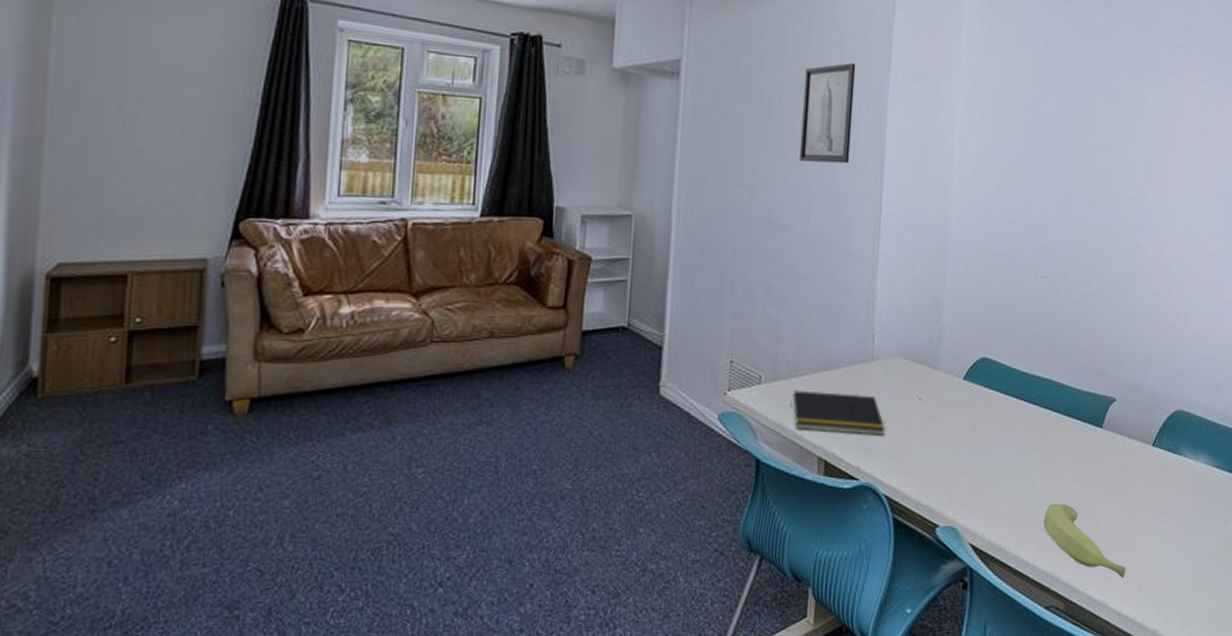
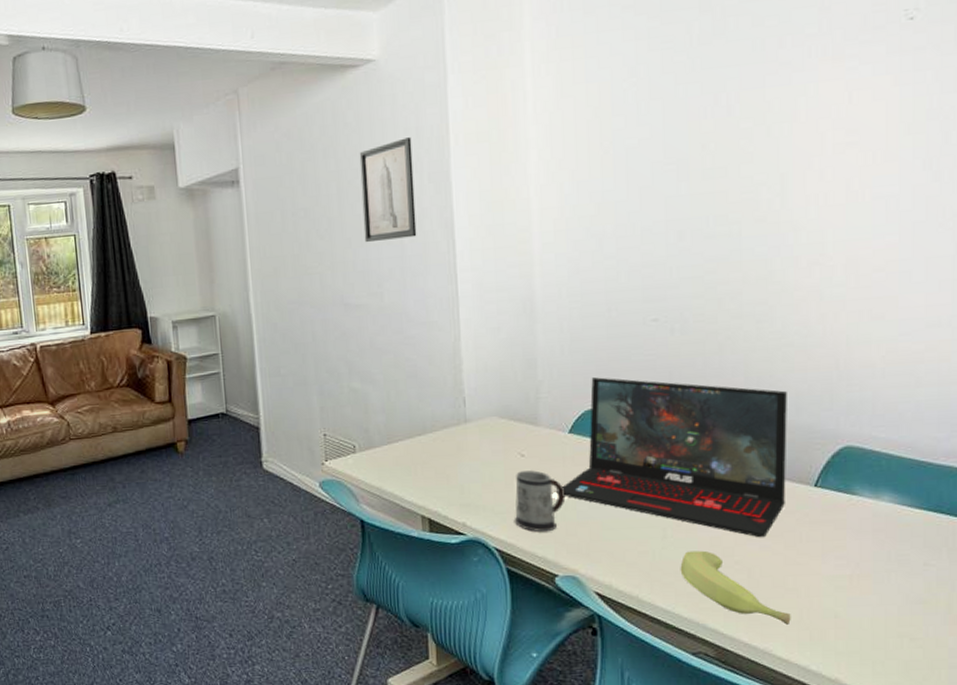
notepad: present [791,390,885,435] -> none [387,455,488,493]
mug: none [905,414,954,480] -> present [514,469,566,532]
laptop: none [946,326,1139,493] -> present [556,377,787,538]

